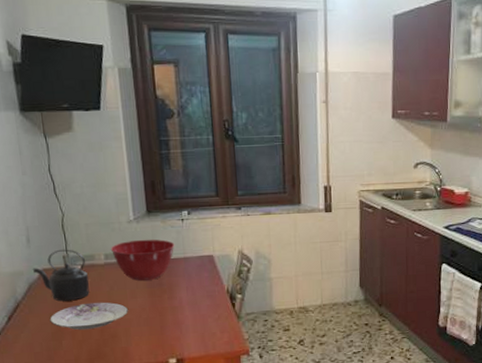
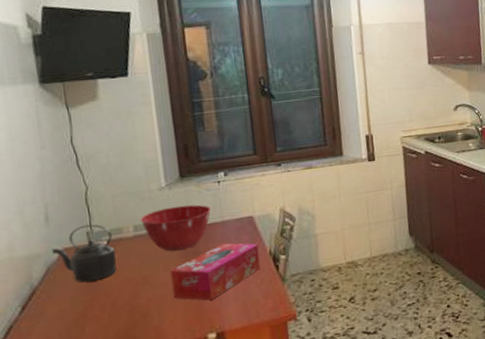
plate: present [49,302,129,330] -> none [70,277,162,313]
tissue box: none [136,278,218,329] -> present [170,243,261,301]

